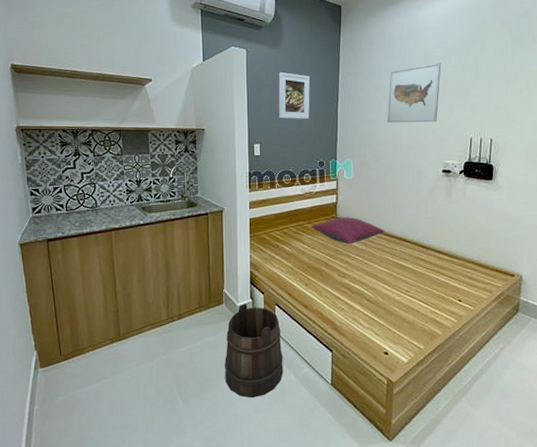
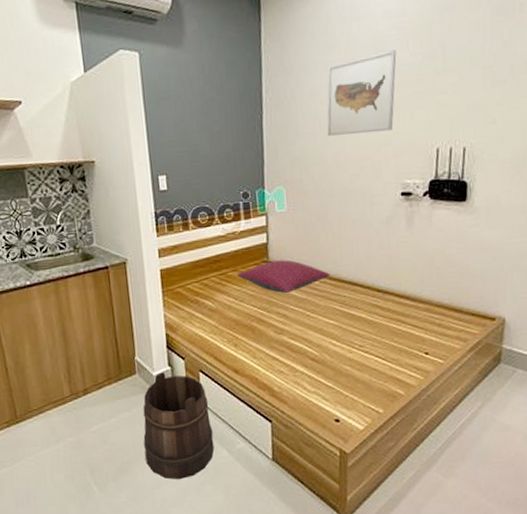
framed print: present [278,72,310,119] -> none [183,79,227,141]

